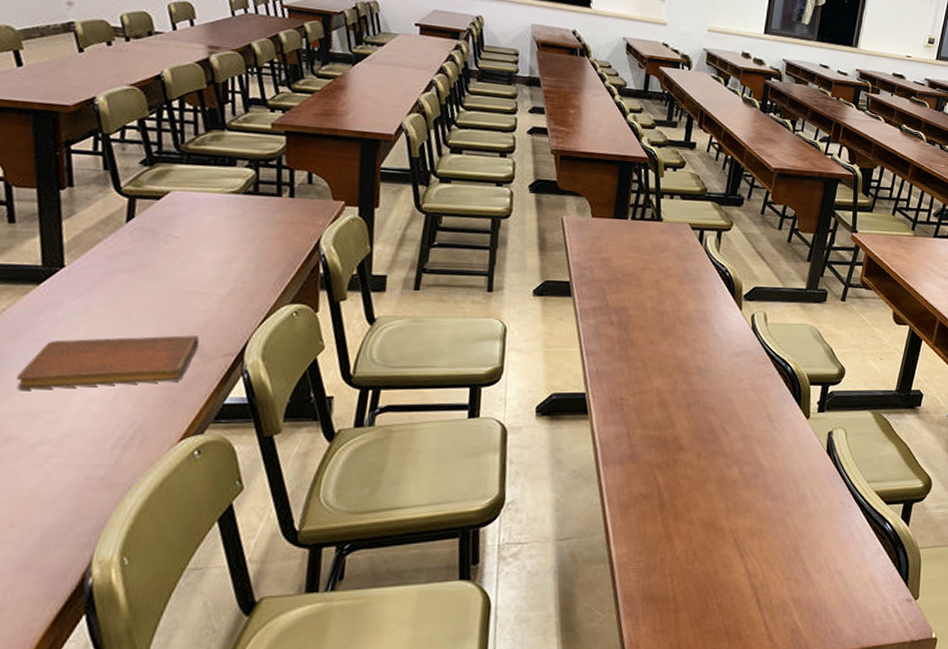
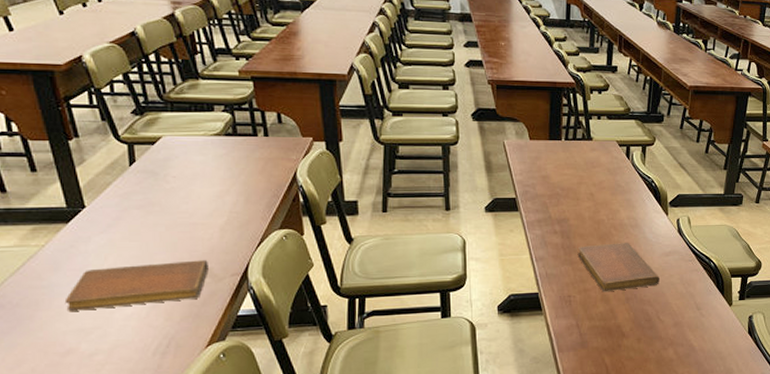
notebook: none [635,339,728,396] -> present [577,243,659,292]

